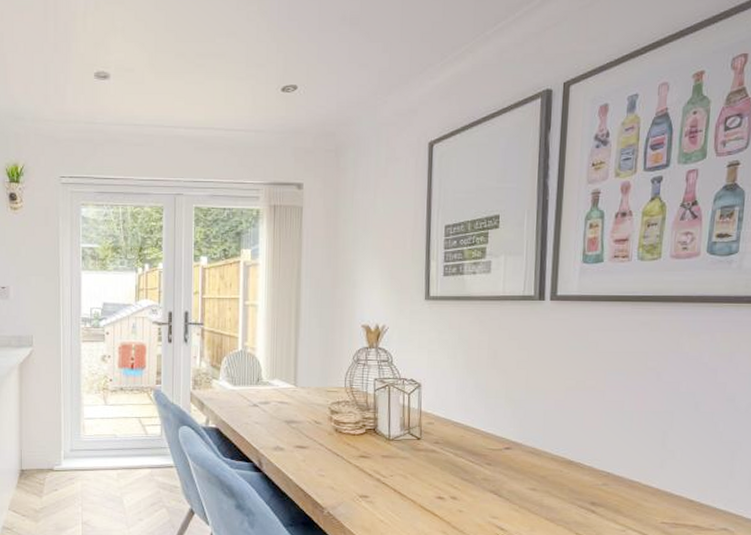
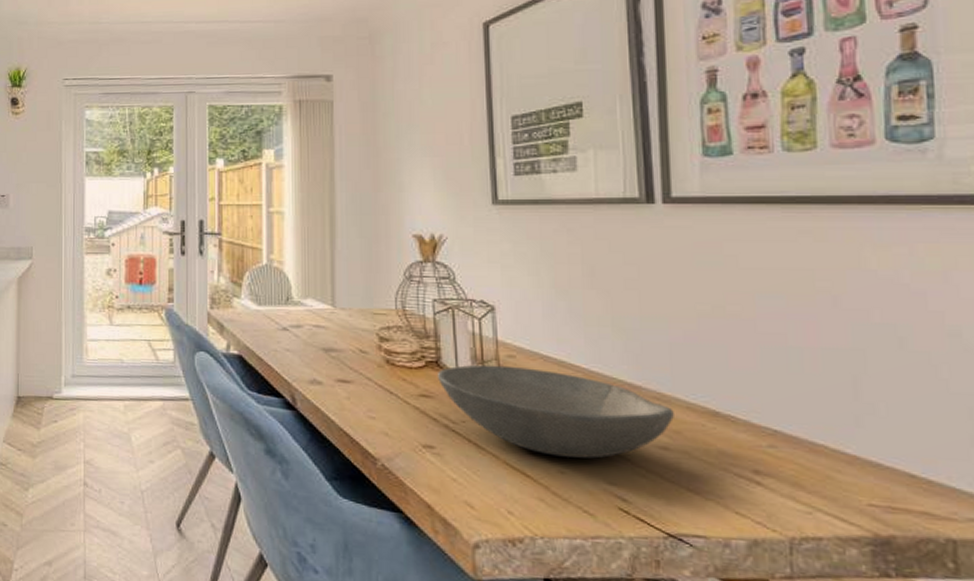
bowl: none [373,430,542,500] -> present [436,364,674,459]

